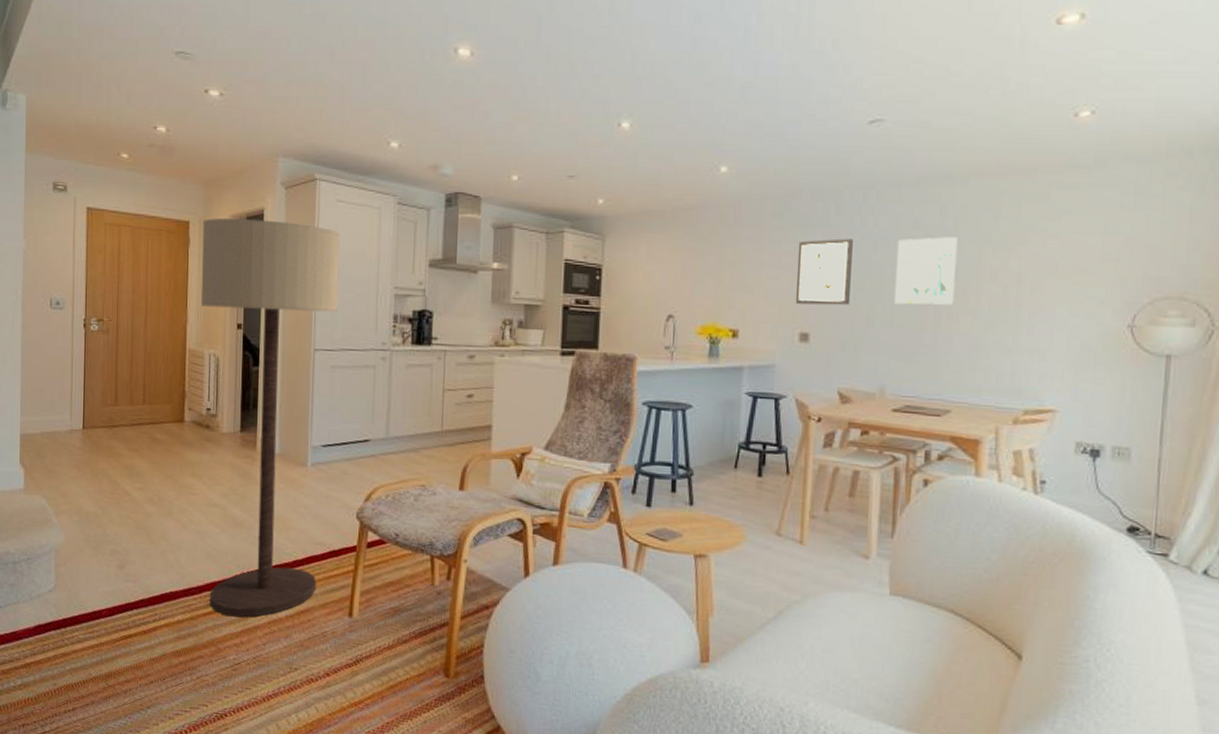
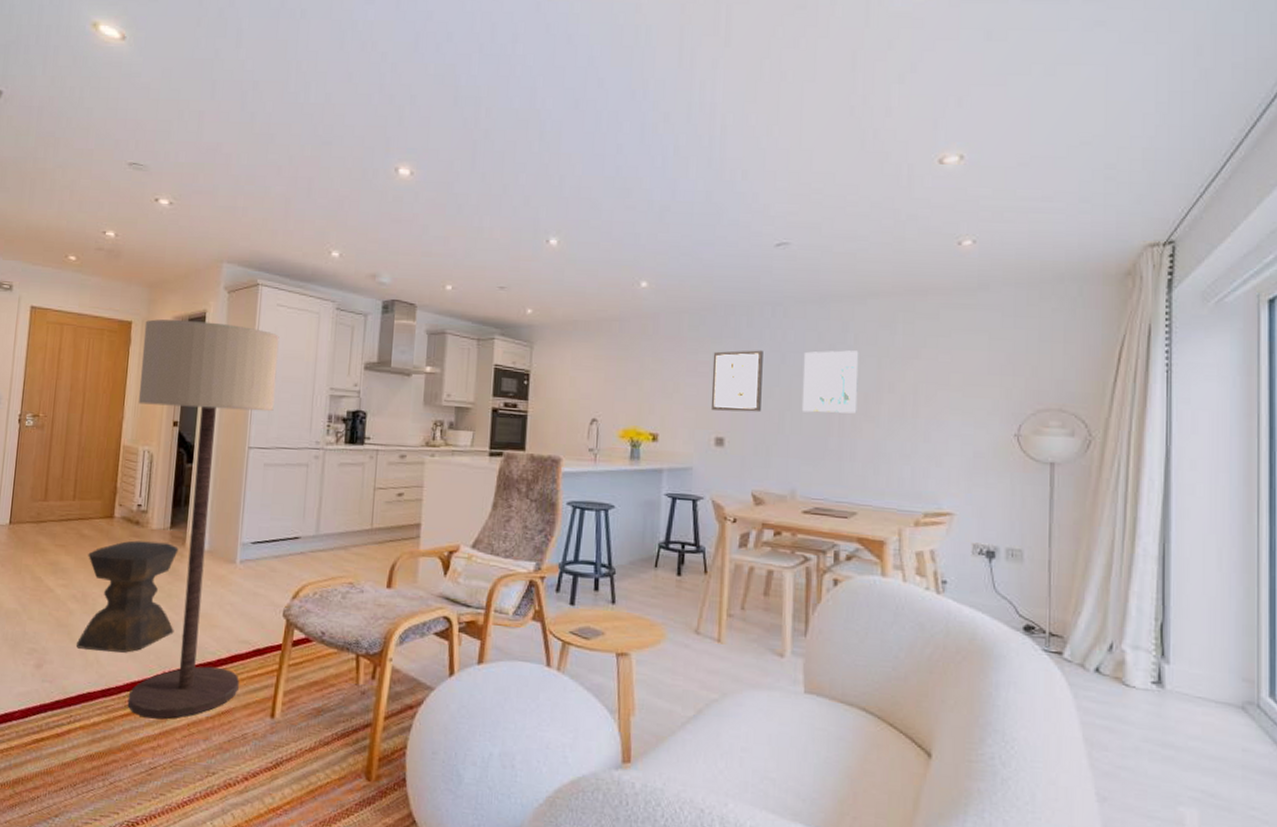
stool: none [157,444,250,554] -> present [77,540,179,653]

